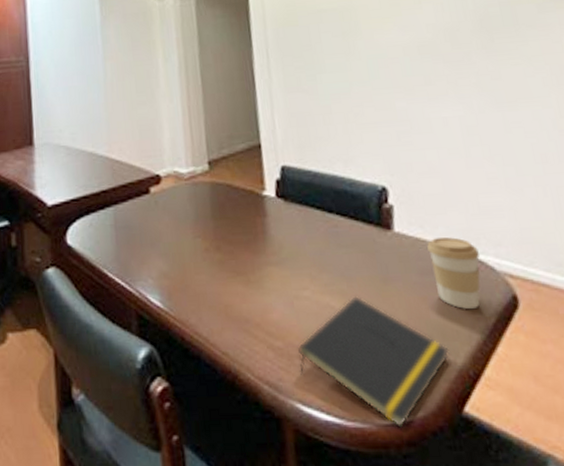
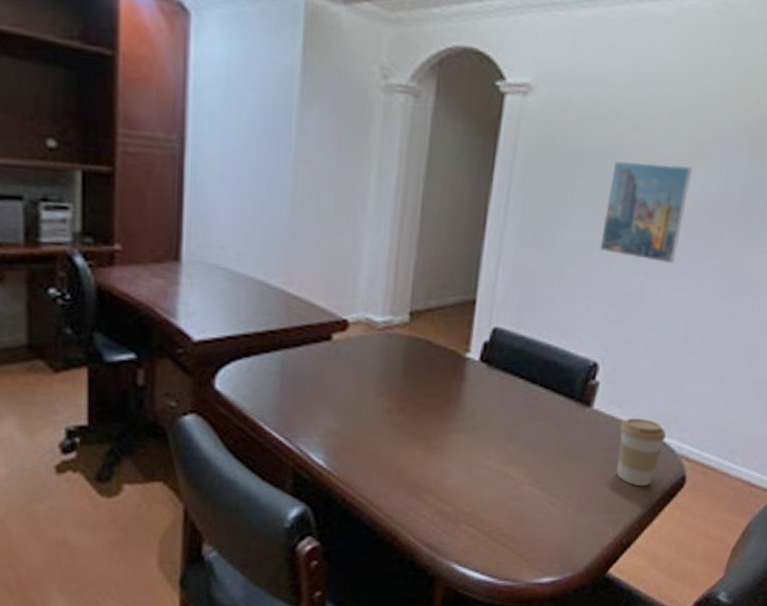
notepad: present [297,296,450,428] -> none [463,468,611,586]
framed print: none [349,5,431,89] -> present [599,161,692,264]

